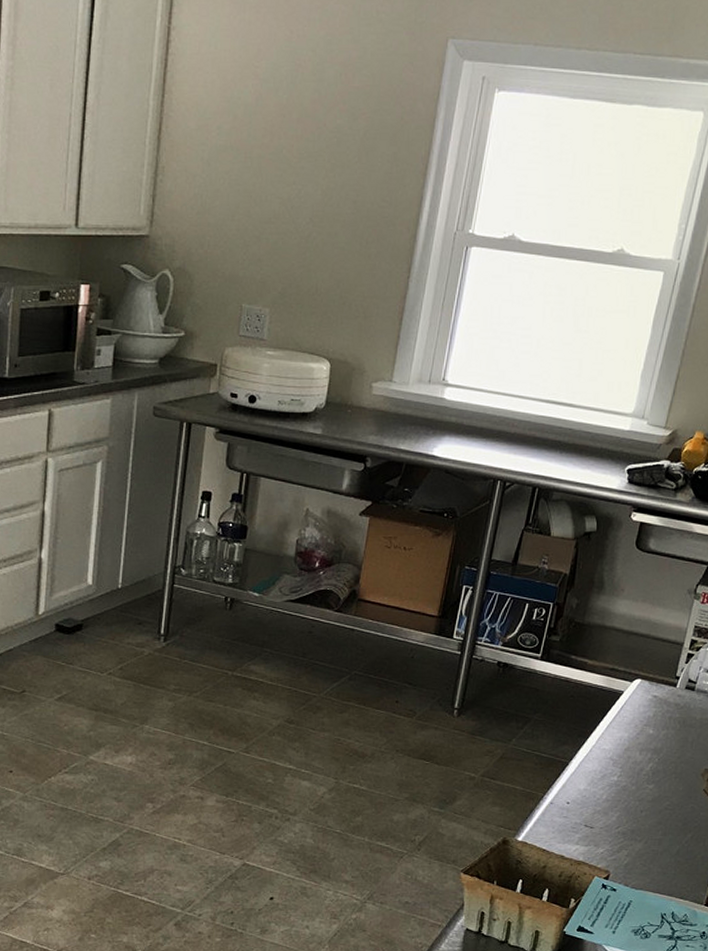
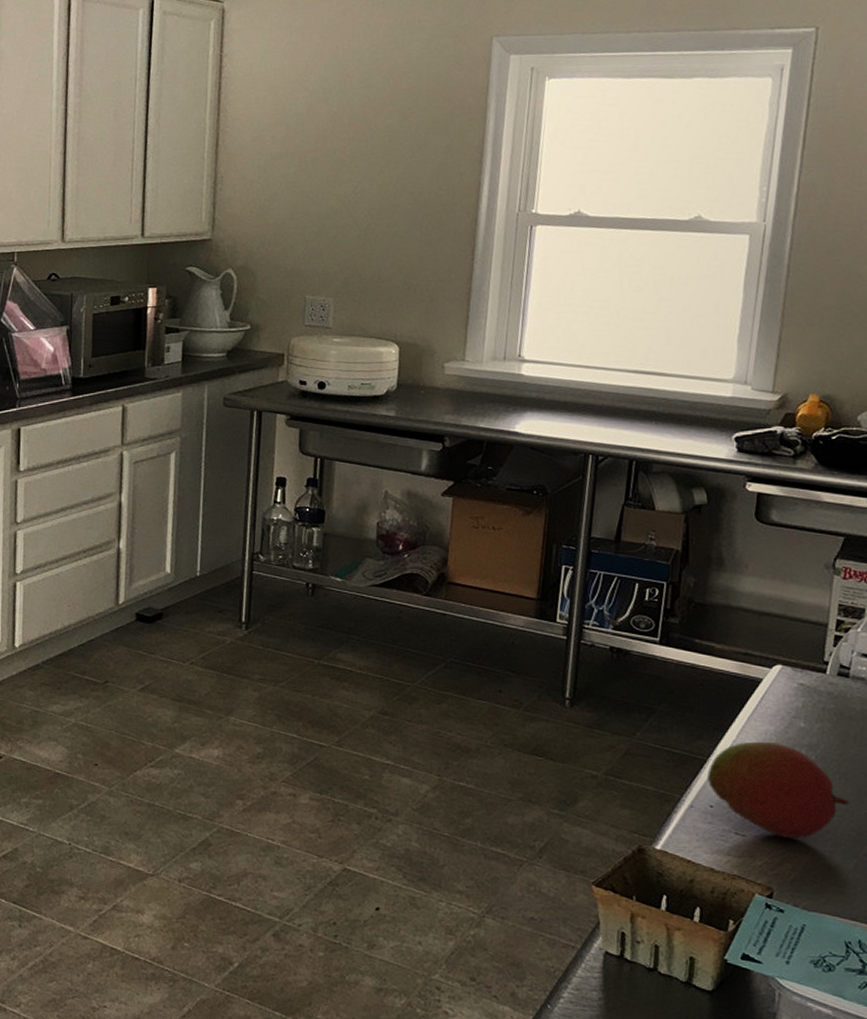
fruit: none [568,746,680,830] -> present [707,741,850,839]

